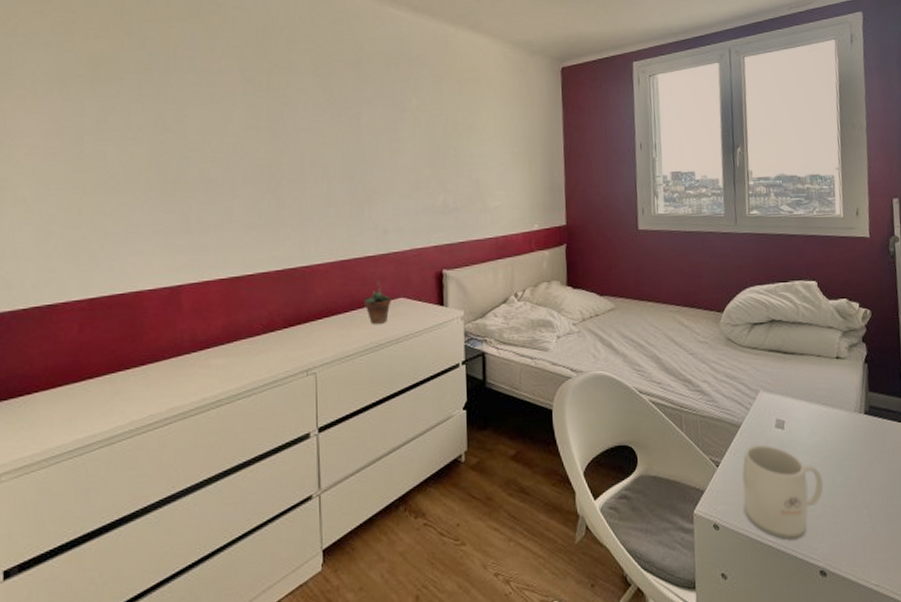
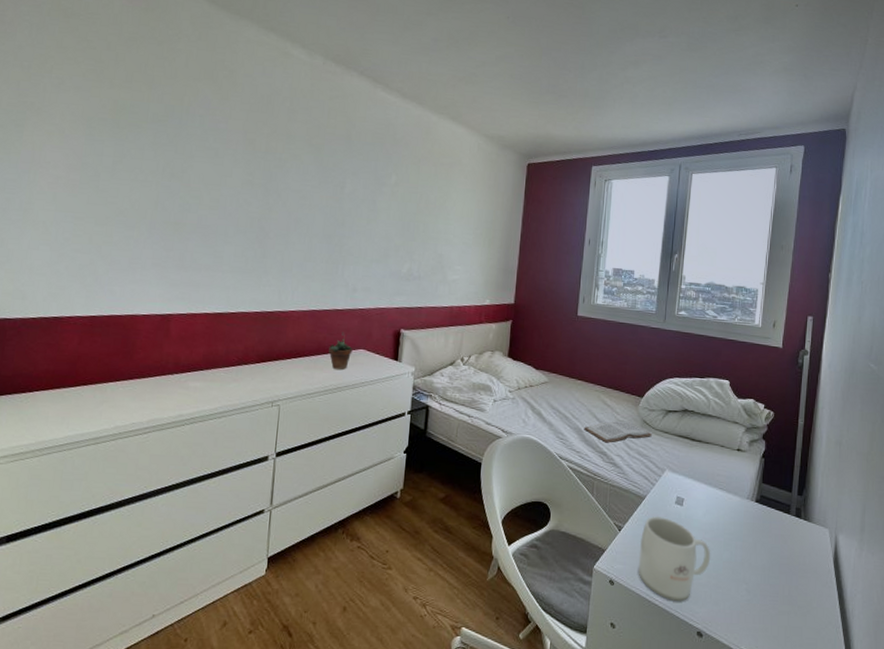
book: none [662,341,739,369] -> present [584,421,652,443]

